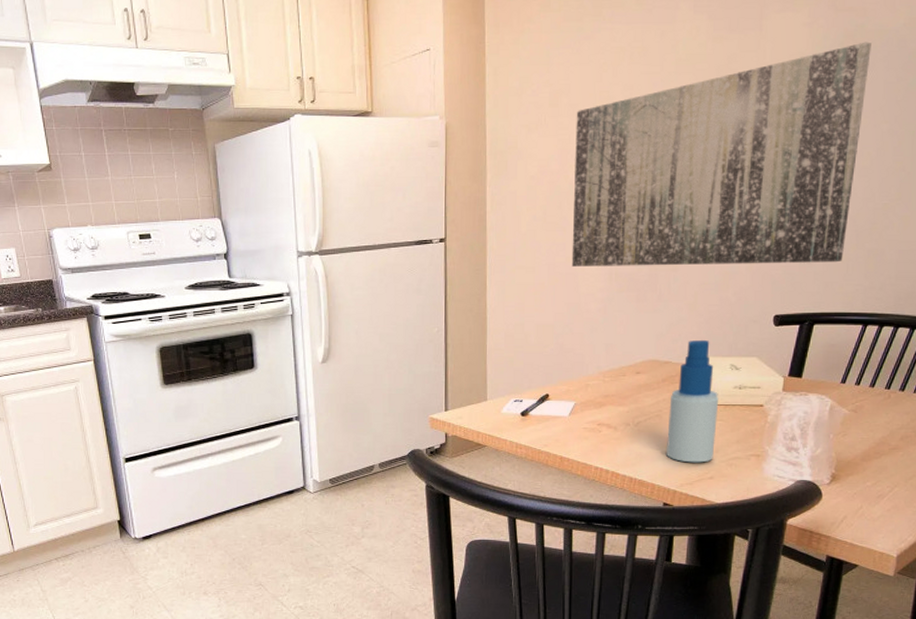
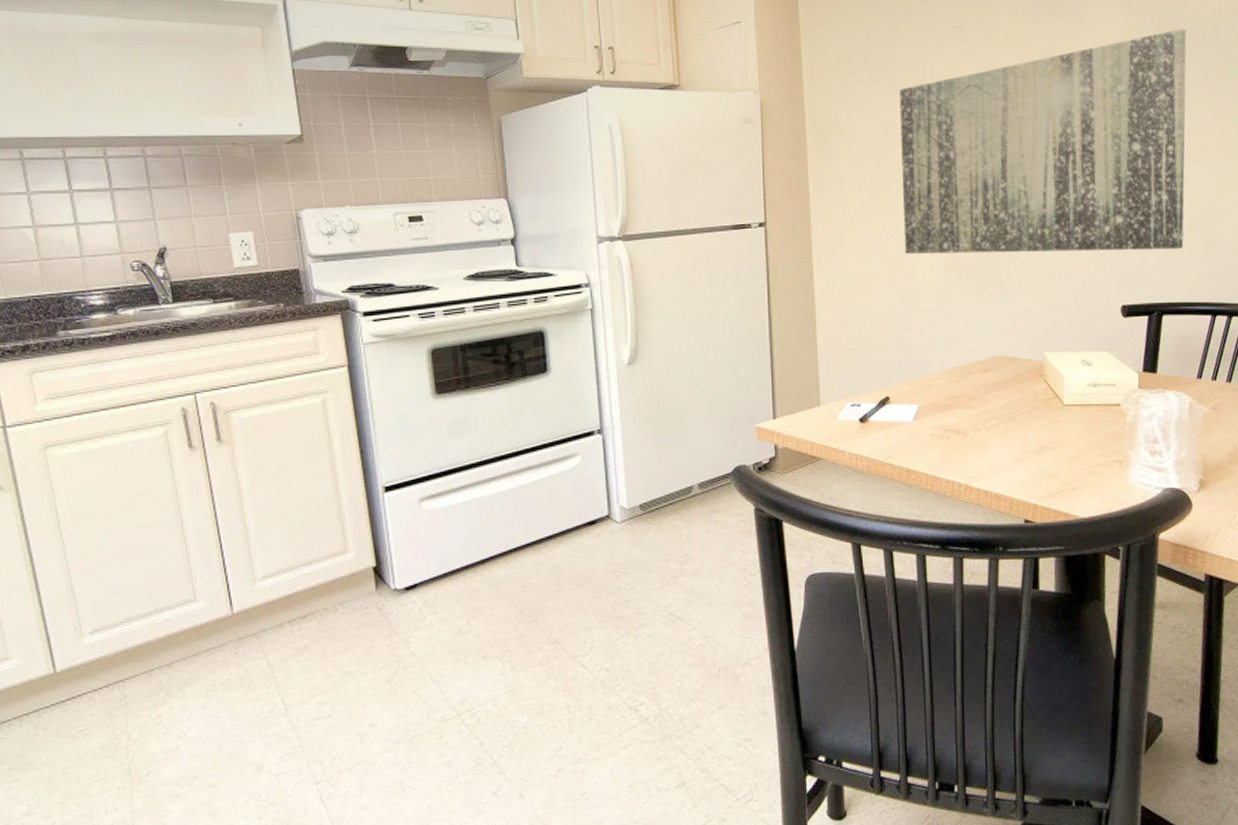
spray bottle: present [667,339,719,463] -> none [1021,332,1074,472]

